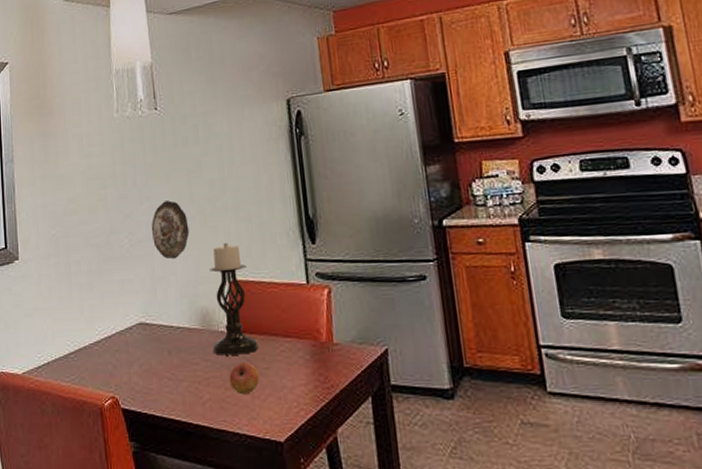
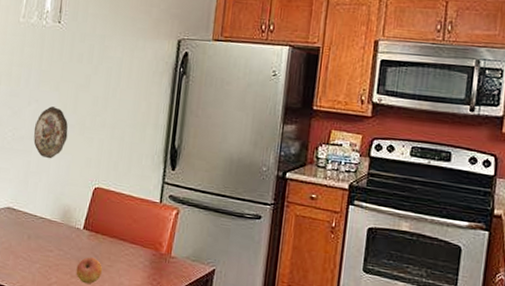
candle holder: present [209,242,259,355] -> none [68,153,111,251]

